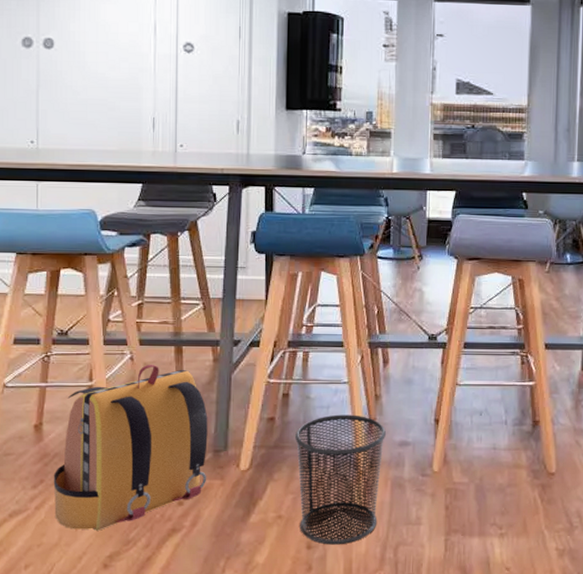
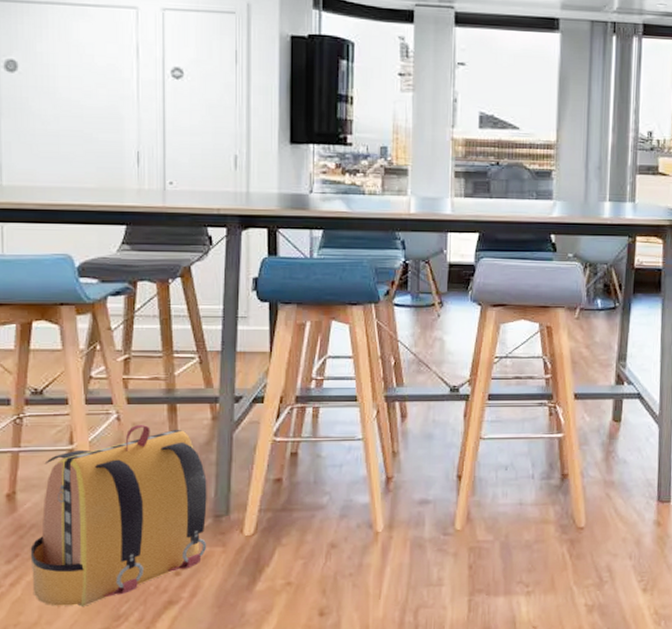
waste bin: present [295,414,387,545] -> none [305,473,405,611]

